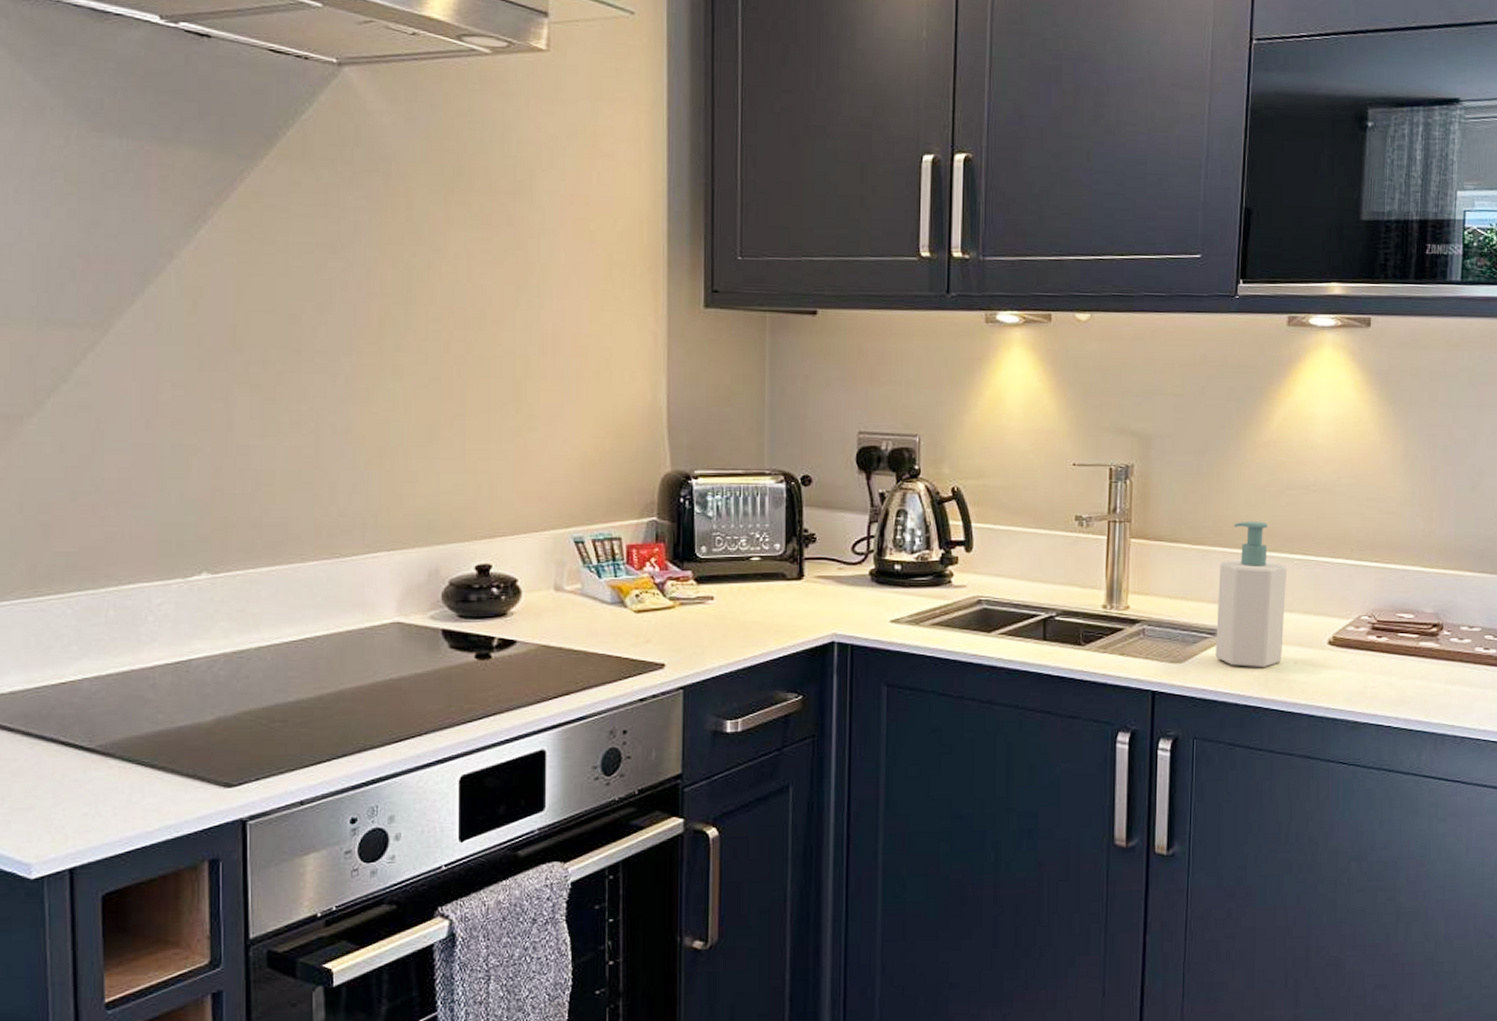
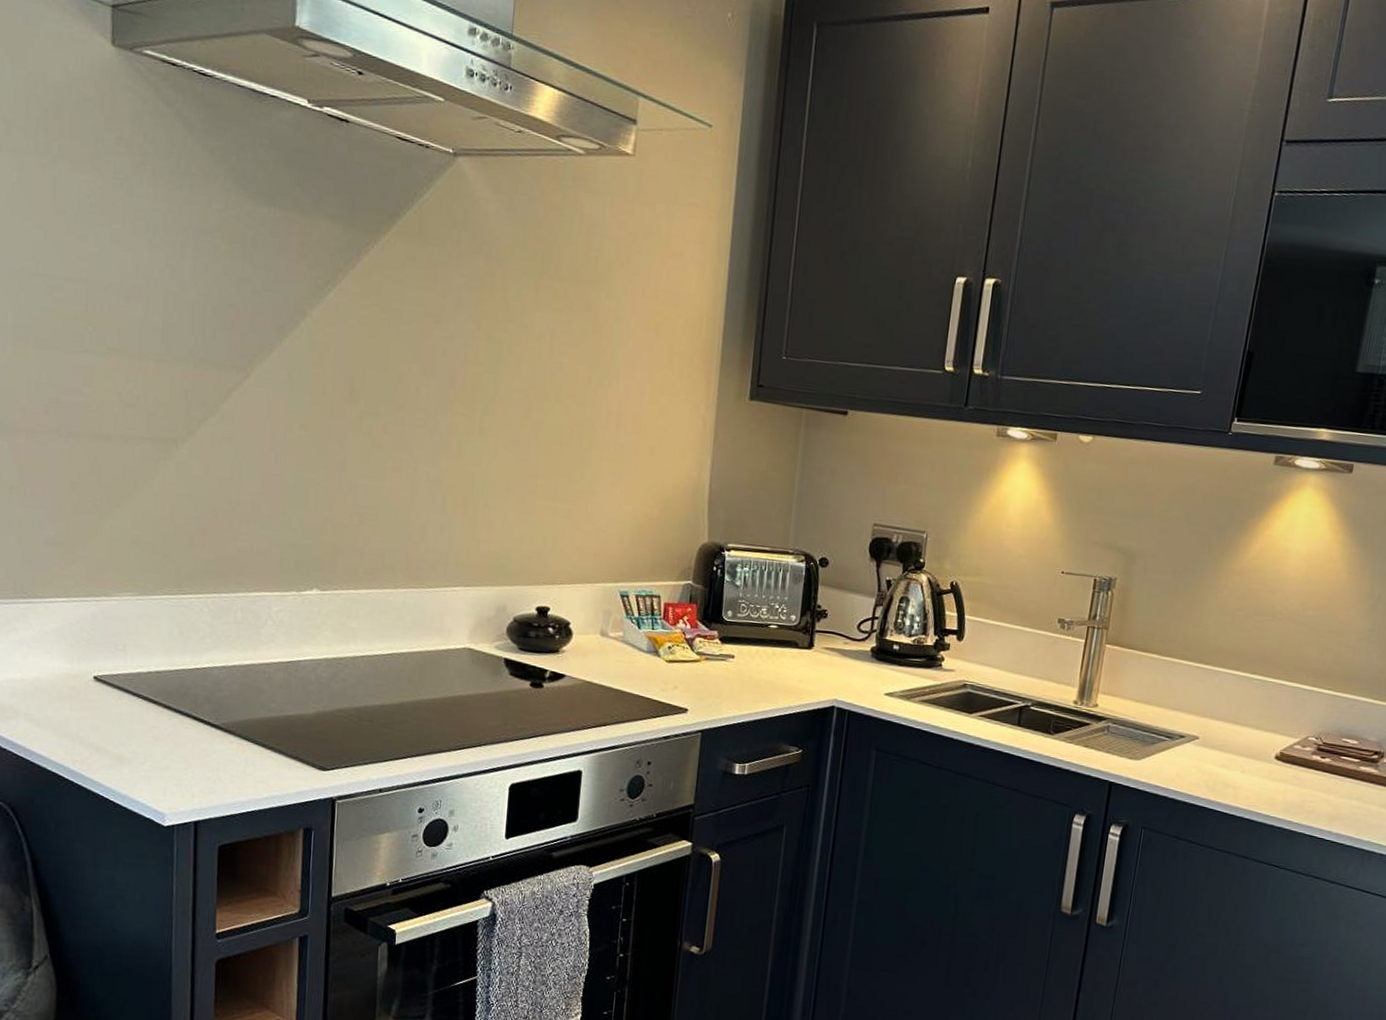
soap bottle: present [1215,521,1287,668] -> none [1170,639,1246,773]

